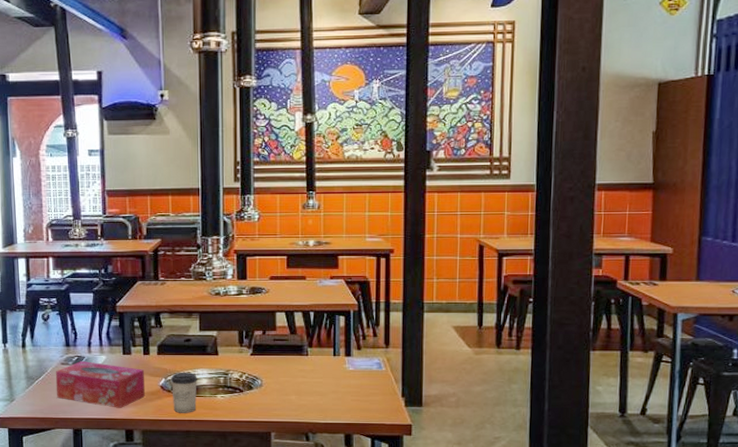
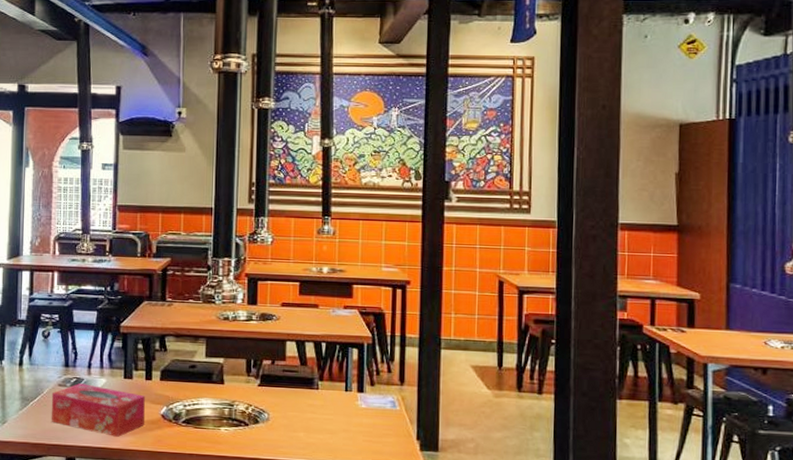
cup: present [170,372,197,413] -> none [172,400,201,446]

